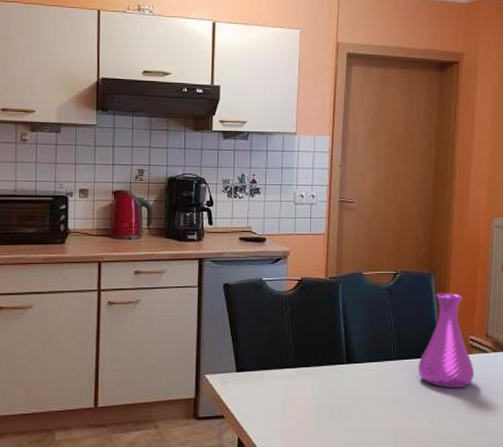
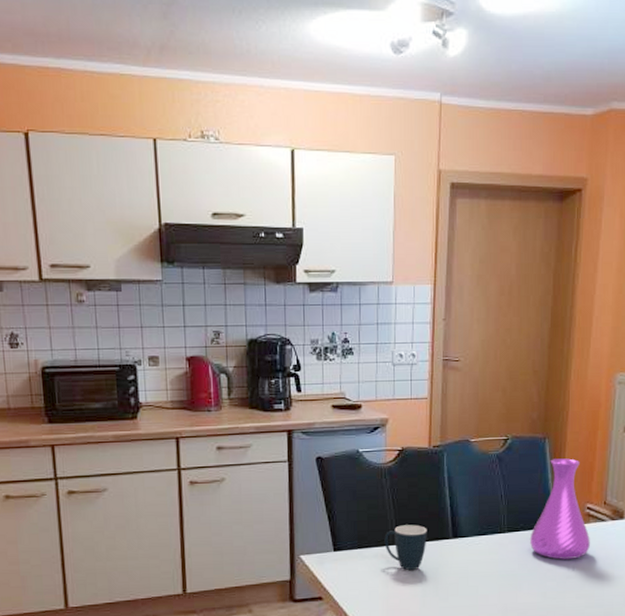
mug: none [283,349,323,394] -> present [384,525,427,571]

